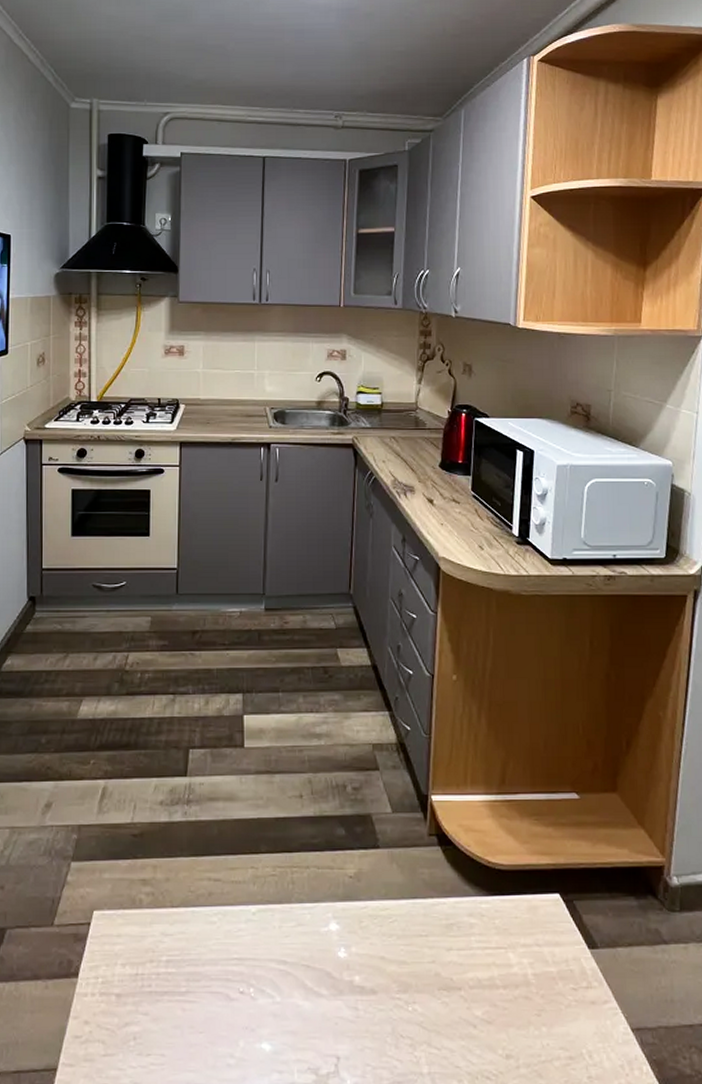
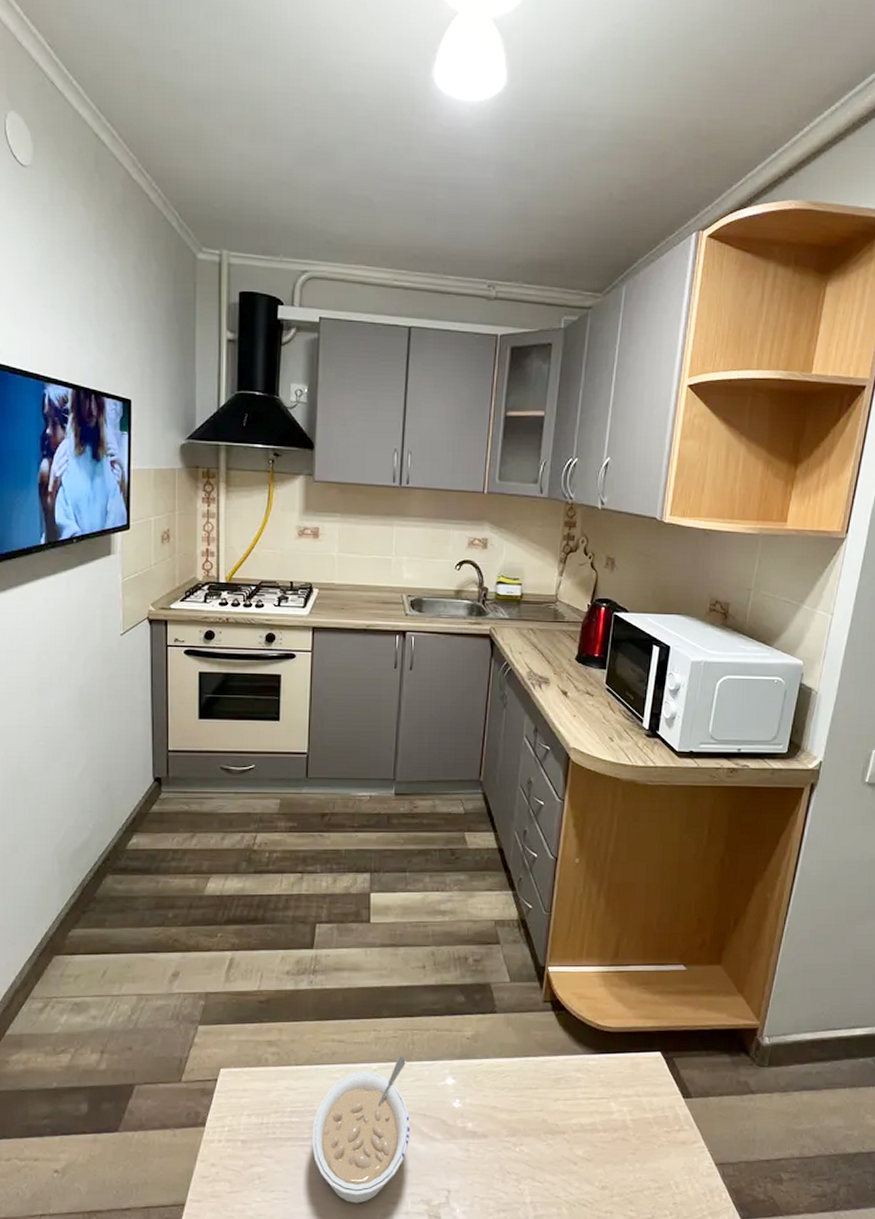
legume: none [189,897,294,1072] -> present [311,1056,411,1204]

